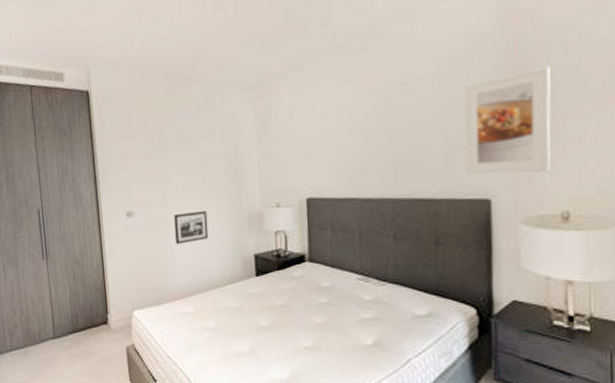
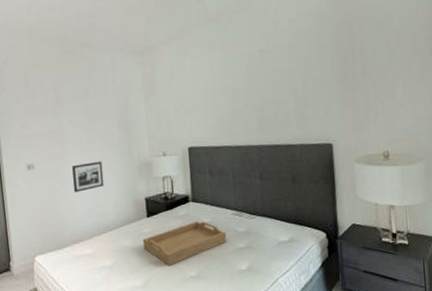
serving tray: none [250,284,349,333] -> present [143,220,227,266]
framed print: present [464,66,551,174] -> none [308,38,374,124]

